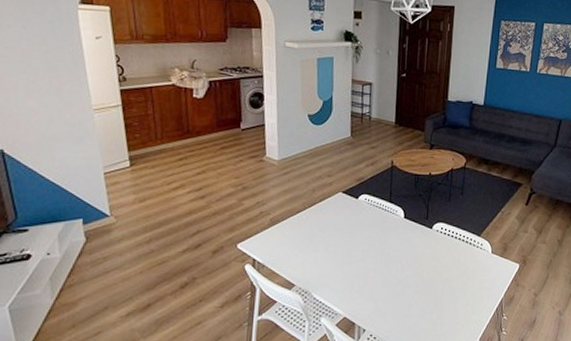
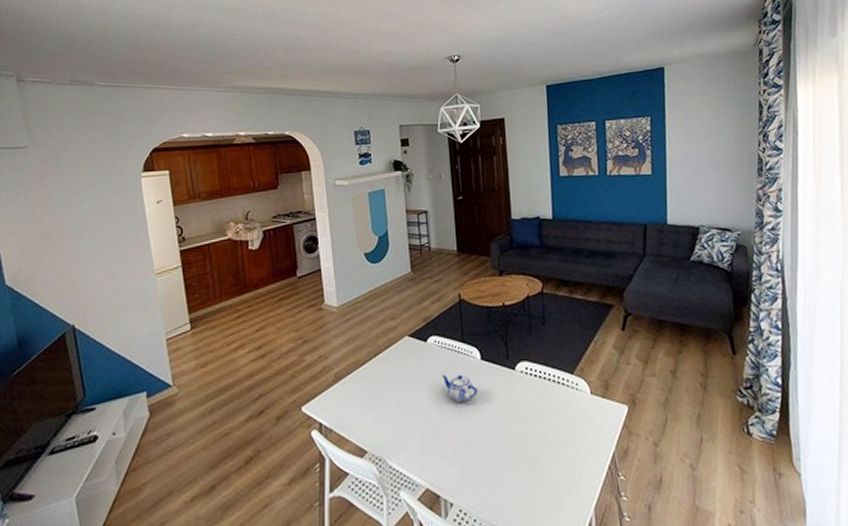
teapot: none [367,227,397,251] -> present [441,374,477,402]

